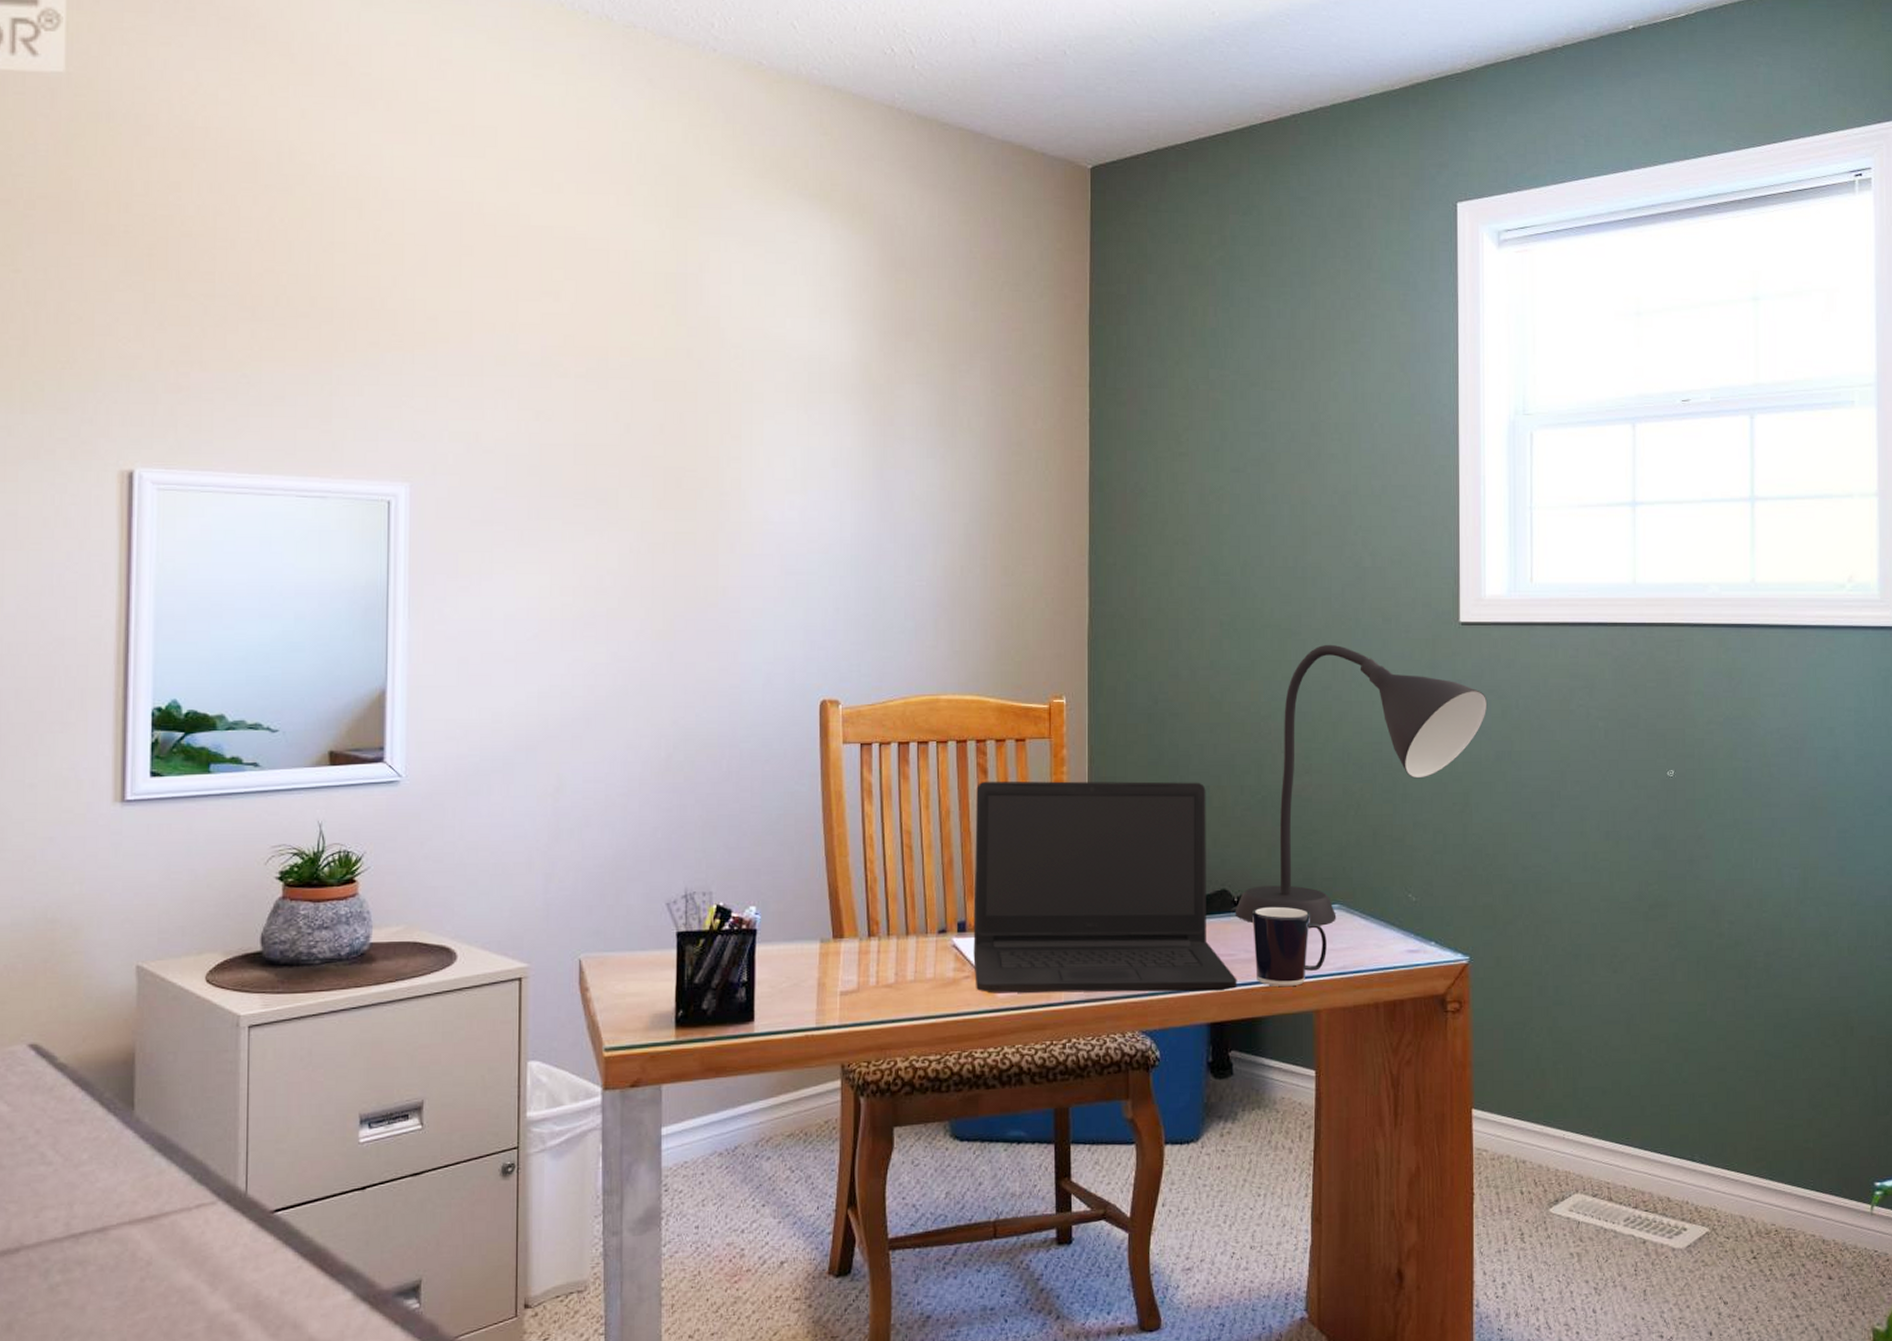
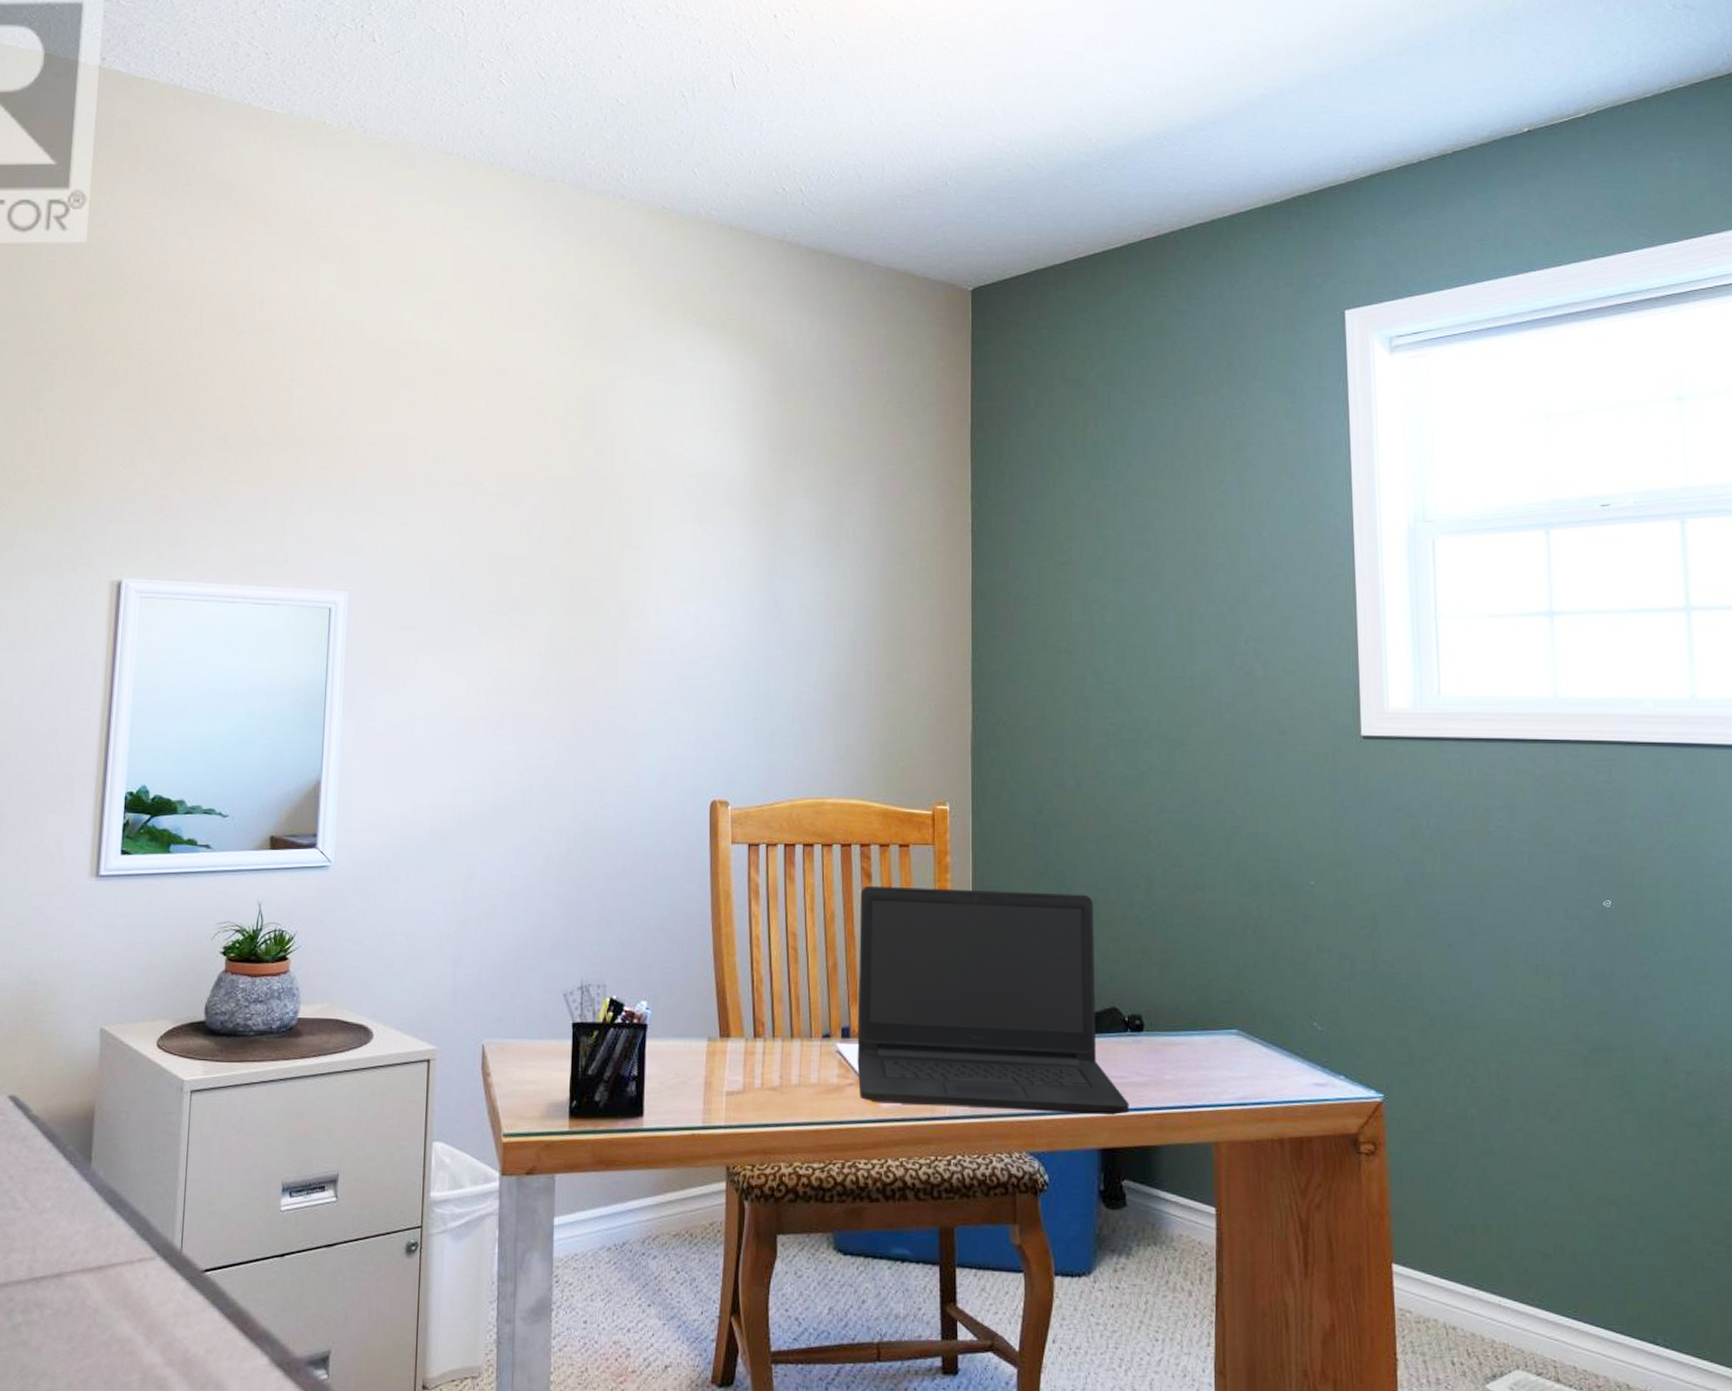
desk lamp: present [1231,644,1488,926] -> none [1121,756,1395,1052]
mug: present [1253,906,1327,987] -> none [1144,1028,1225,1116]

